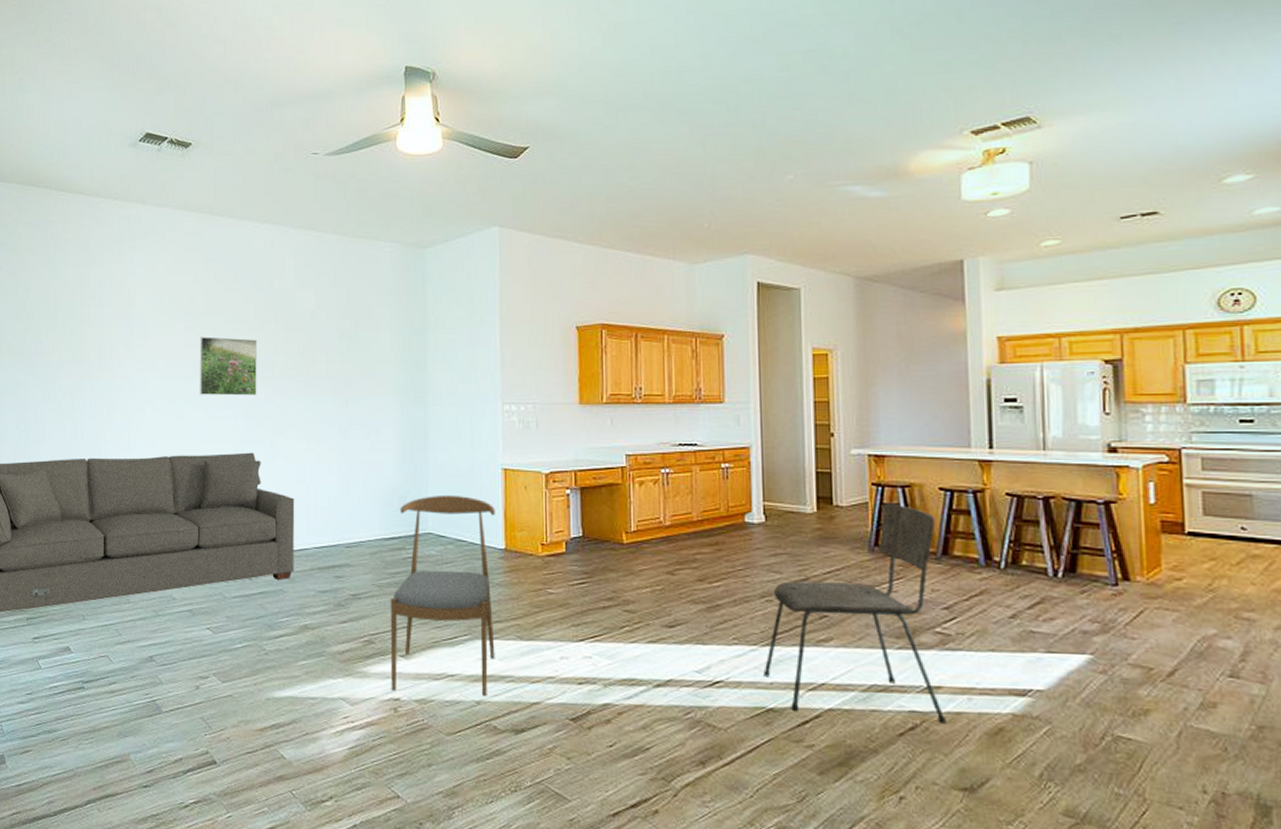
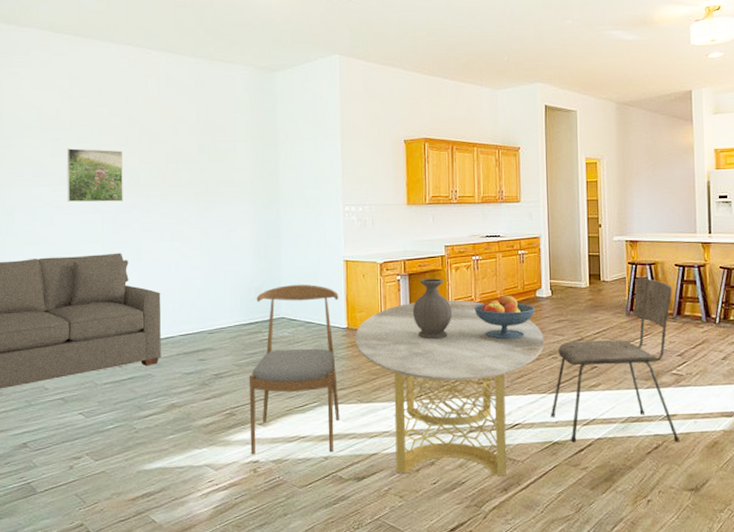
dining table: none [514,521,756,745] -> present [354,300,545,476]
vase: none [584,494,635,569] -> present [412,278,452,340]
fruit bowl: none [663,518,743,575] -> present [474,295,535,340]

